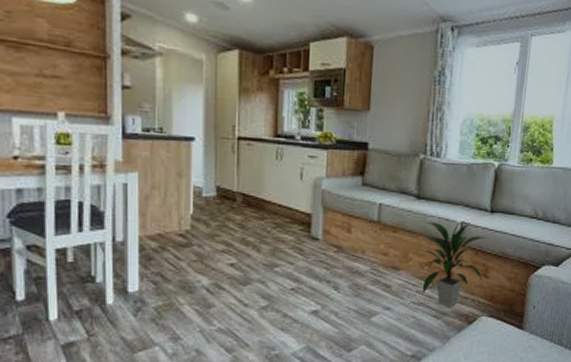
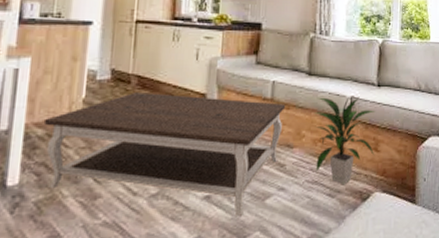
coffee table: none [157,210,393,331] -> present [45,93,286,216]

